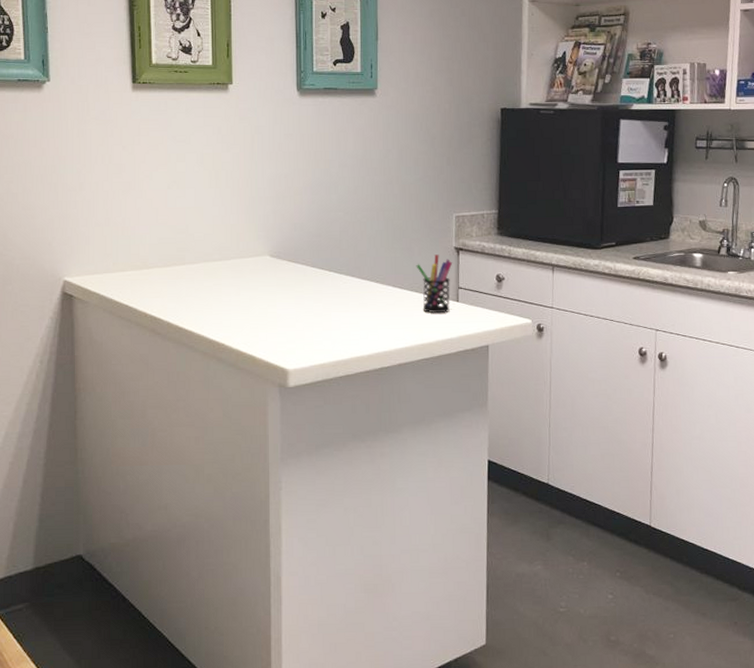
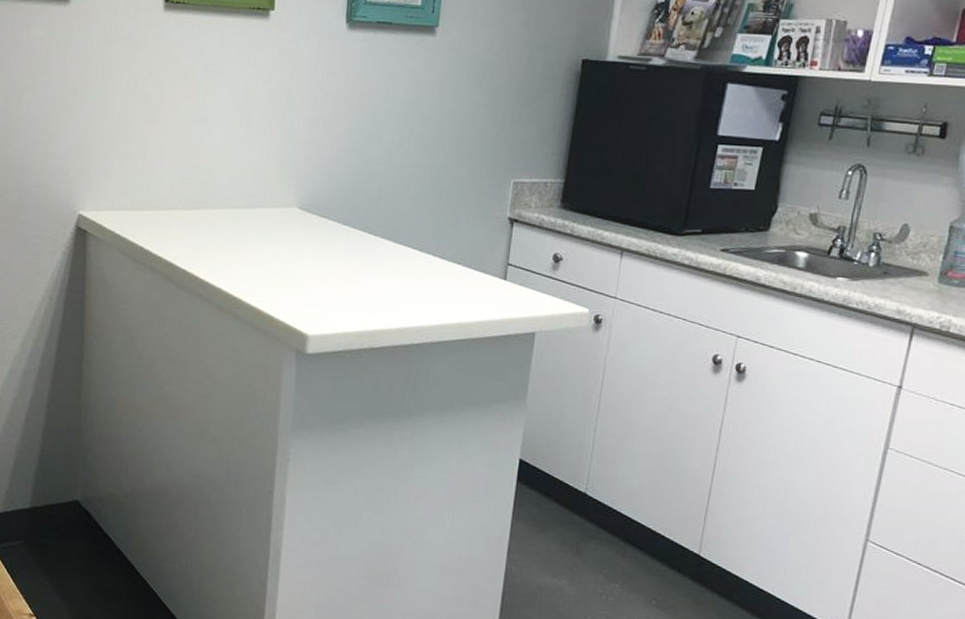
pen holder: present [416,254,453,314] -> none [461,224,505,291]

